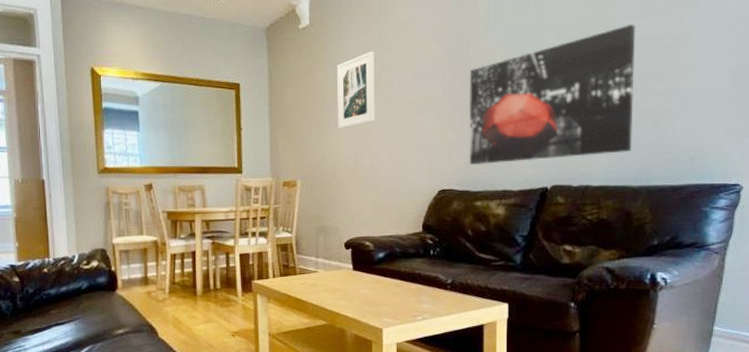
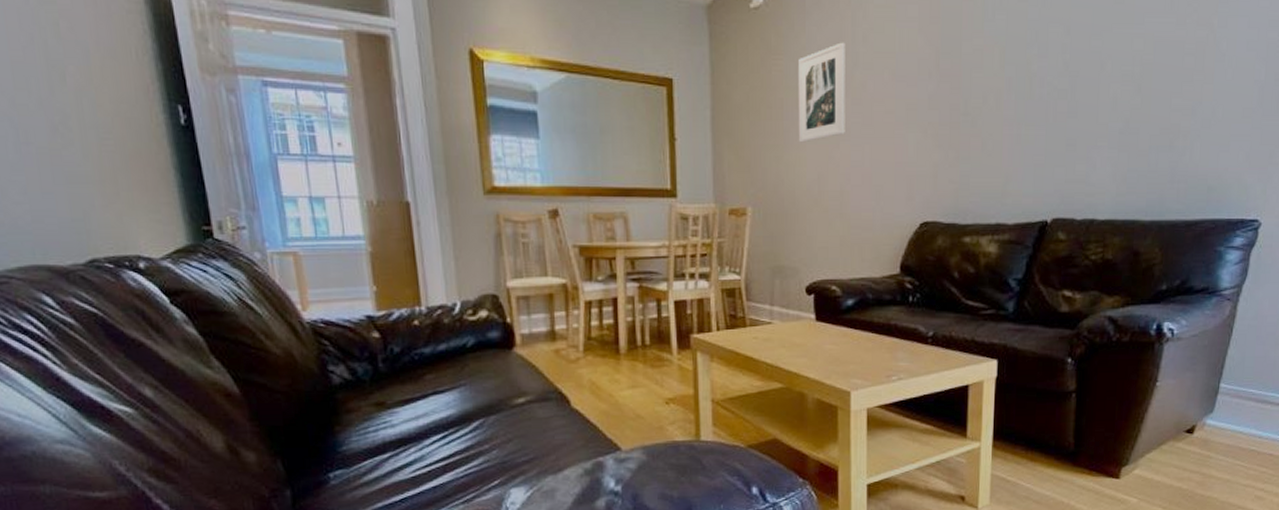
wall art: present [469,25,636,166] -> none [958,23,1156,193]

